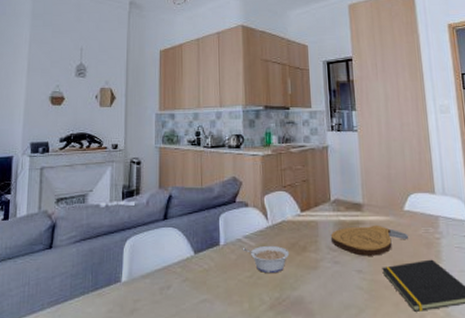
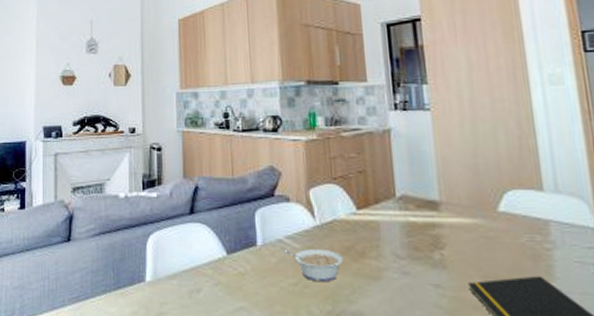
cutting board: present [331,224,408,256] -> none [398,228,505,268]

